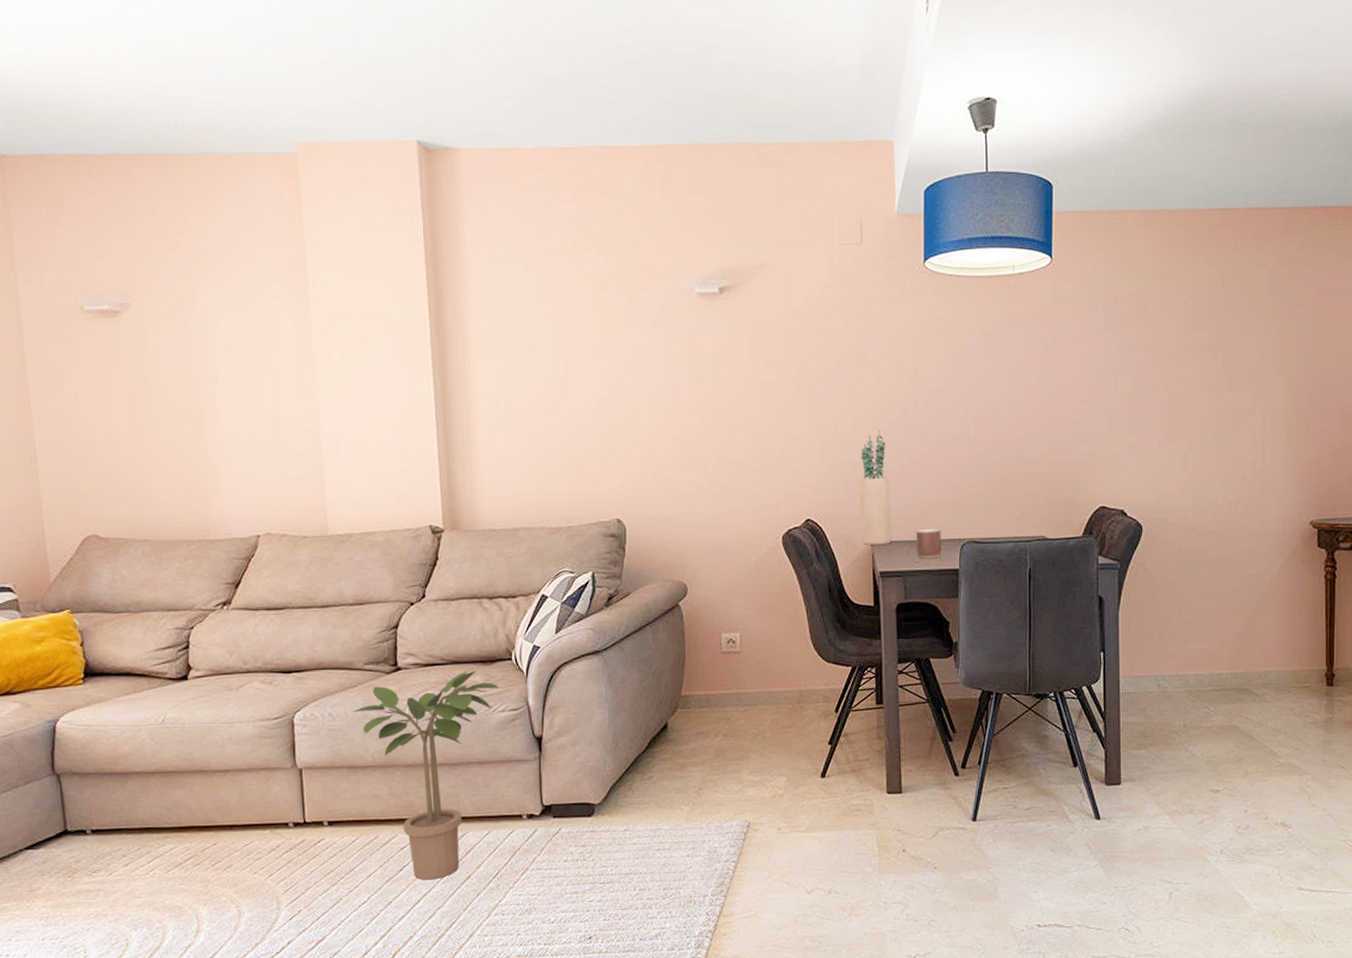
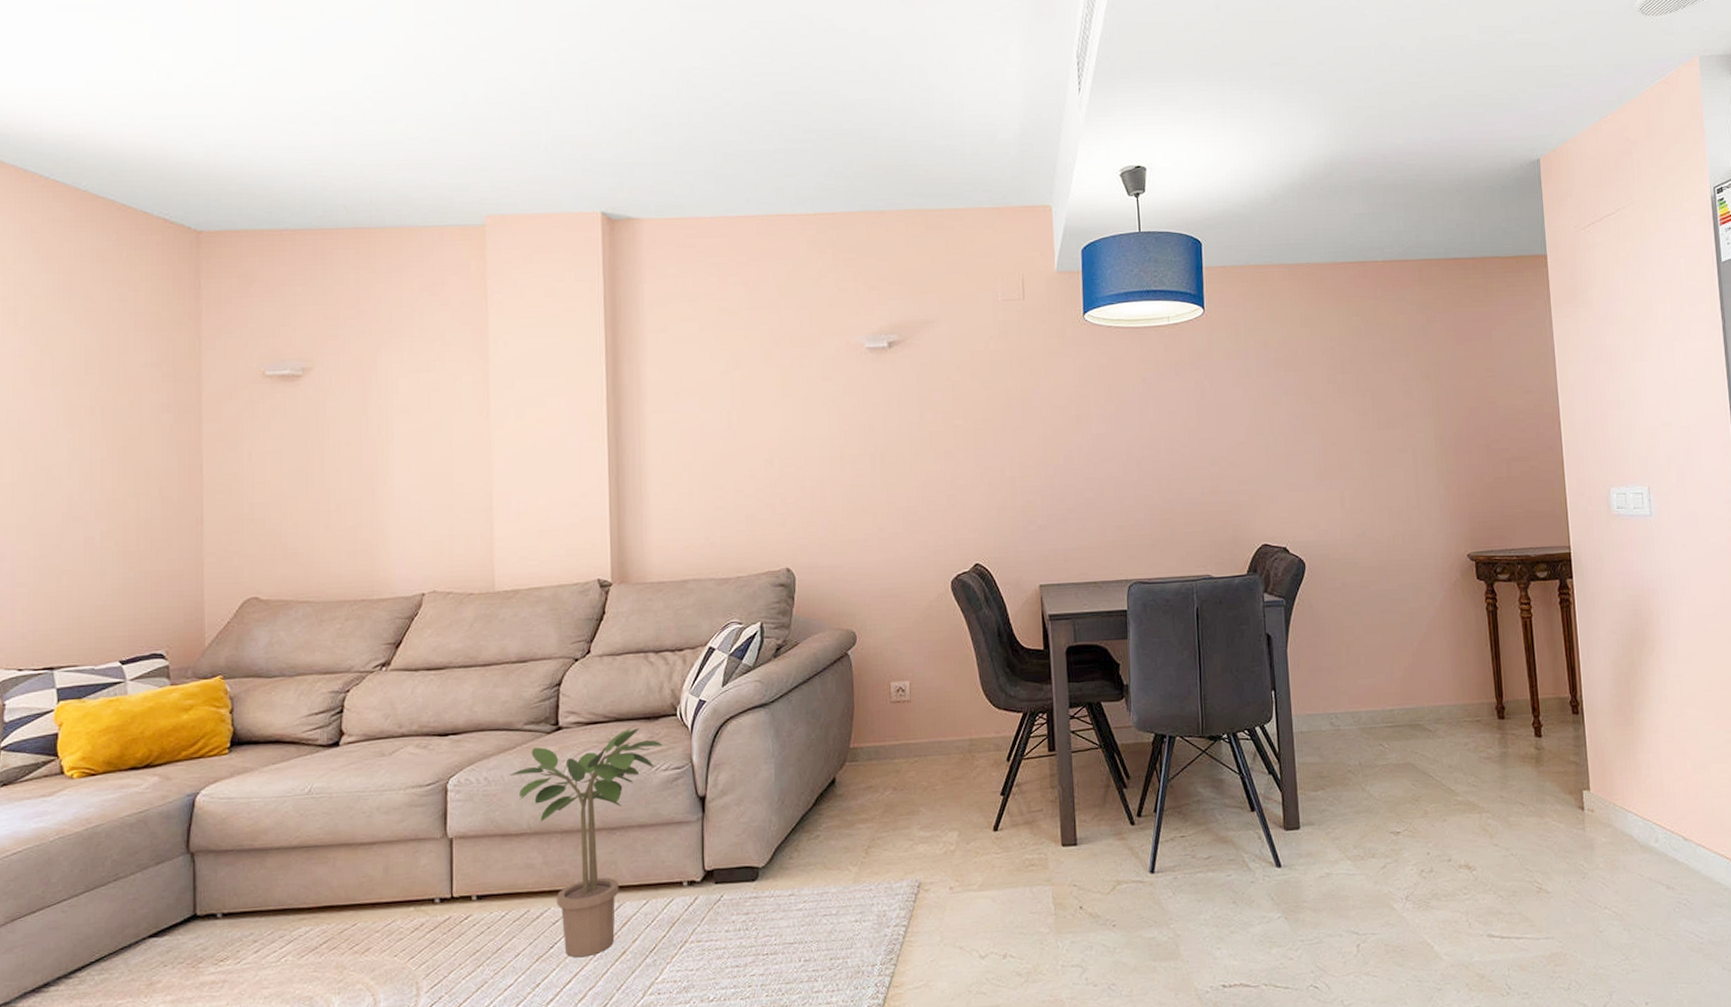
vase: present [859,430,892,546] -> none [1026,475,1060,590]
mug: present [915,529,942,558] -> none [1083,571,1110,600]

